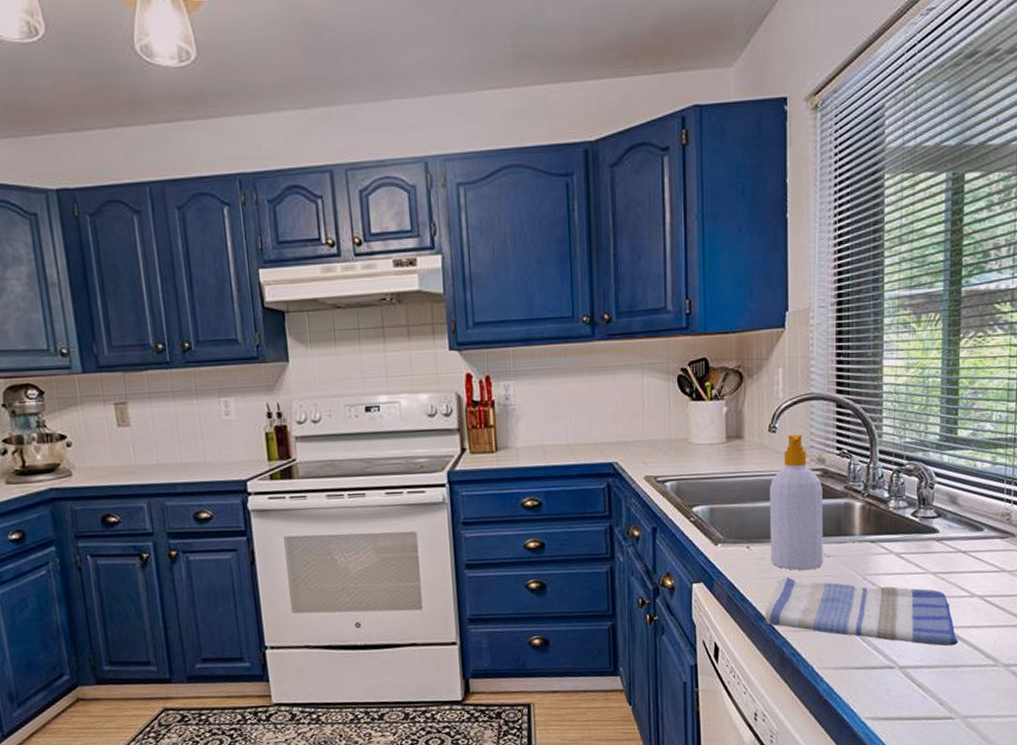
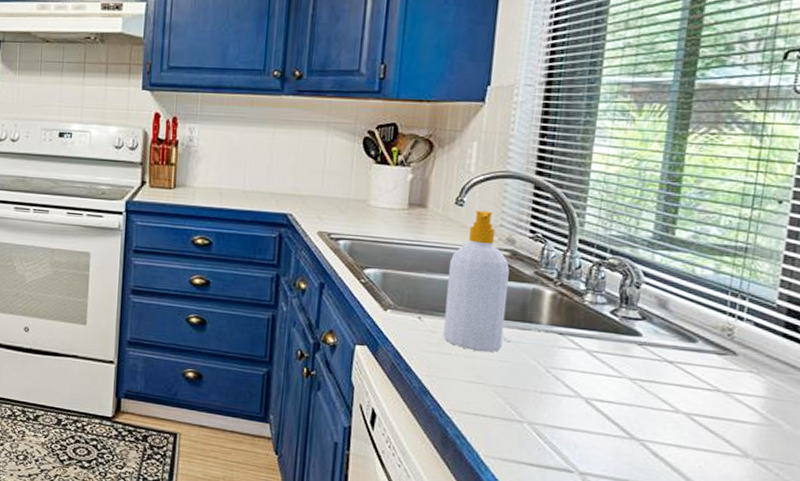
dish towel: present [765,577,958,647] -> none [430,355,654,462]

